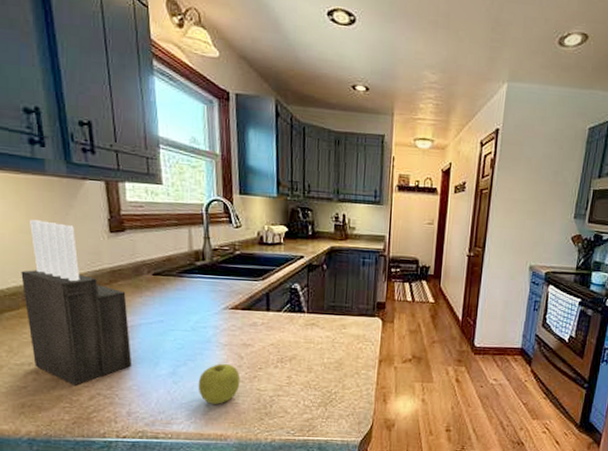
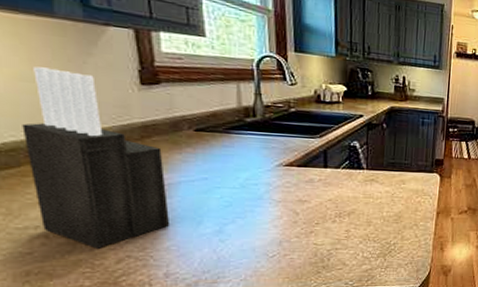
fruit: present [198,363,240,404] -> none [248,219,296,260]

